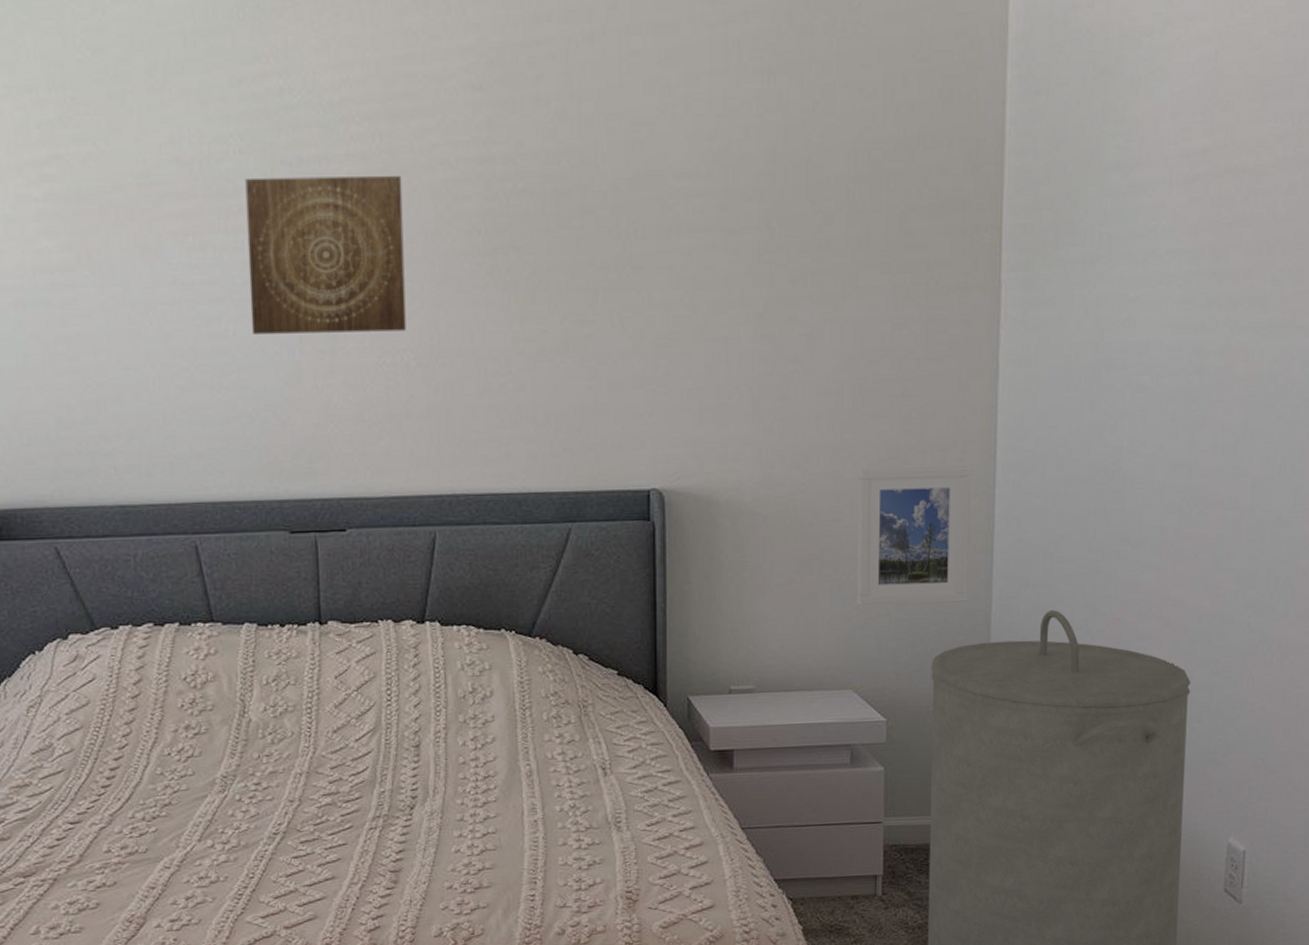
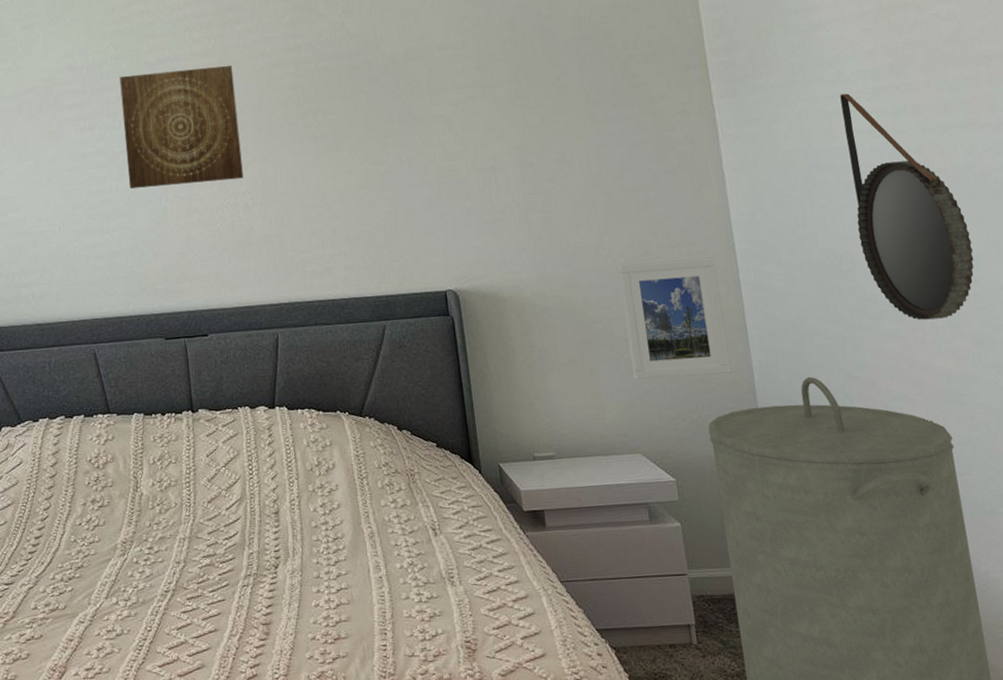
home mirror: none [1136,277,1257,551] -> present [840,93,974,320]

